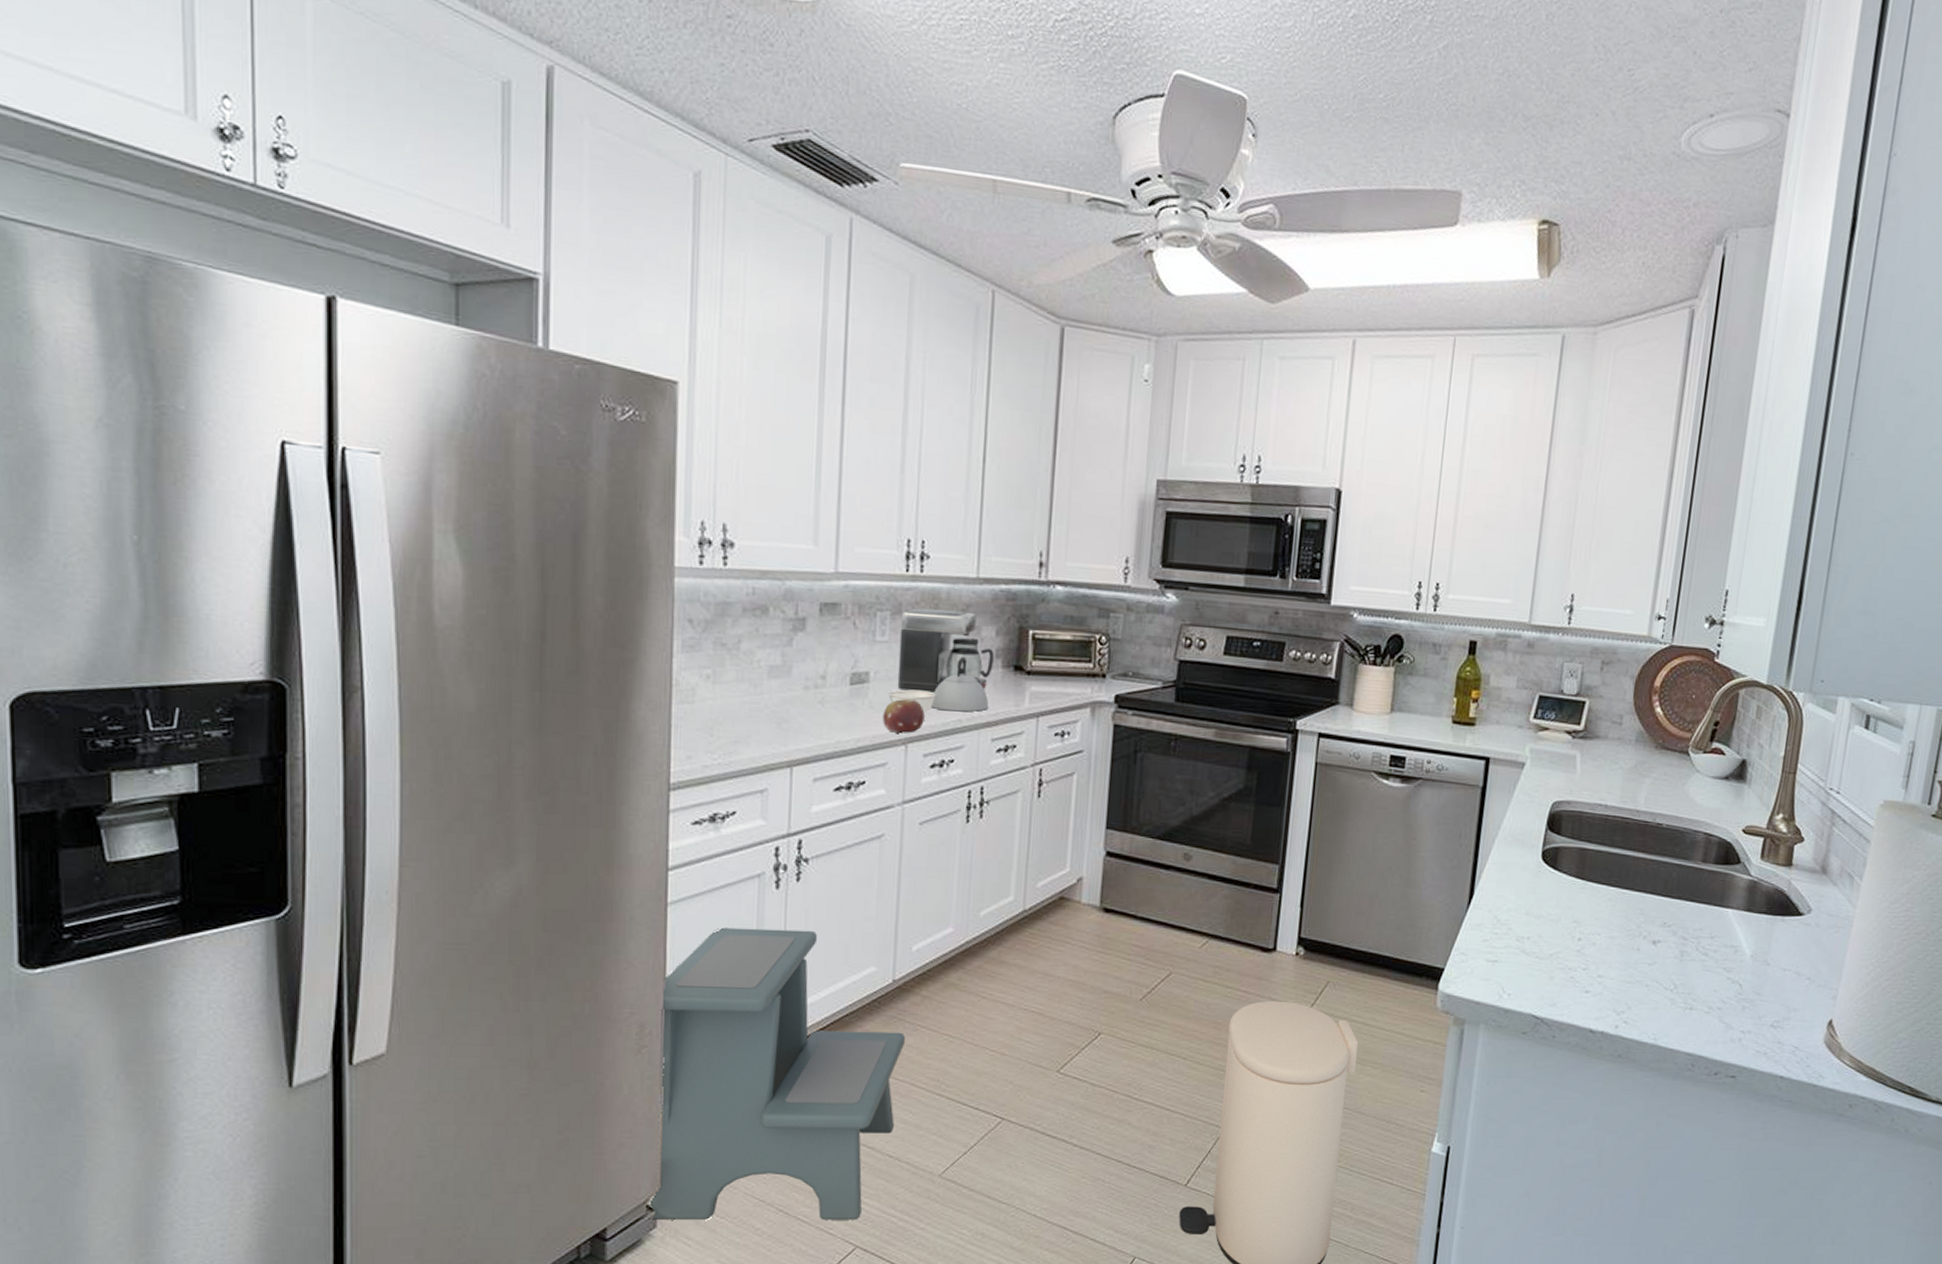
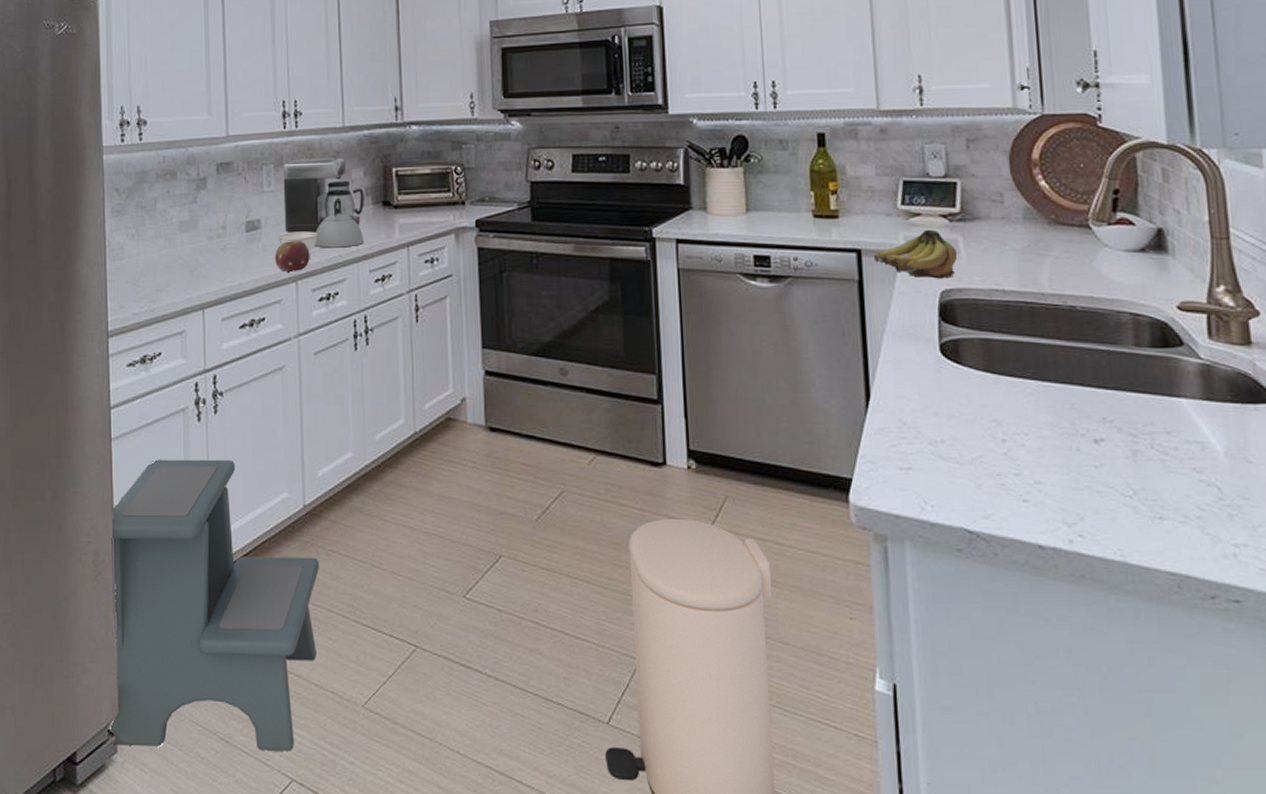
fruit: none [1499,743,1574,791] -> present [873,229,958,279]

